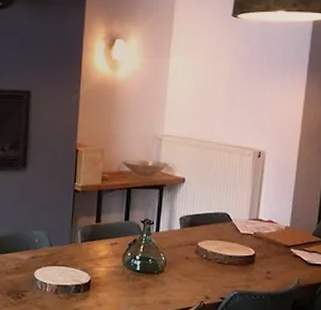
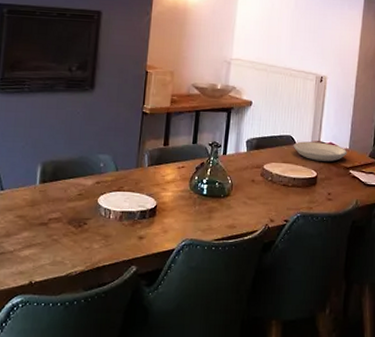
plate: none [229,219,288,240] -> present [293,141,347,162]

